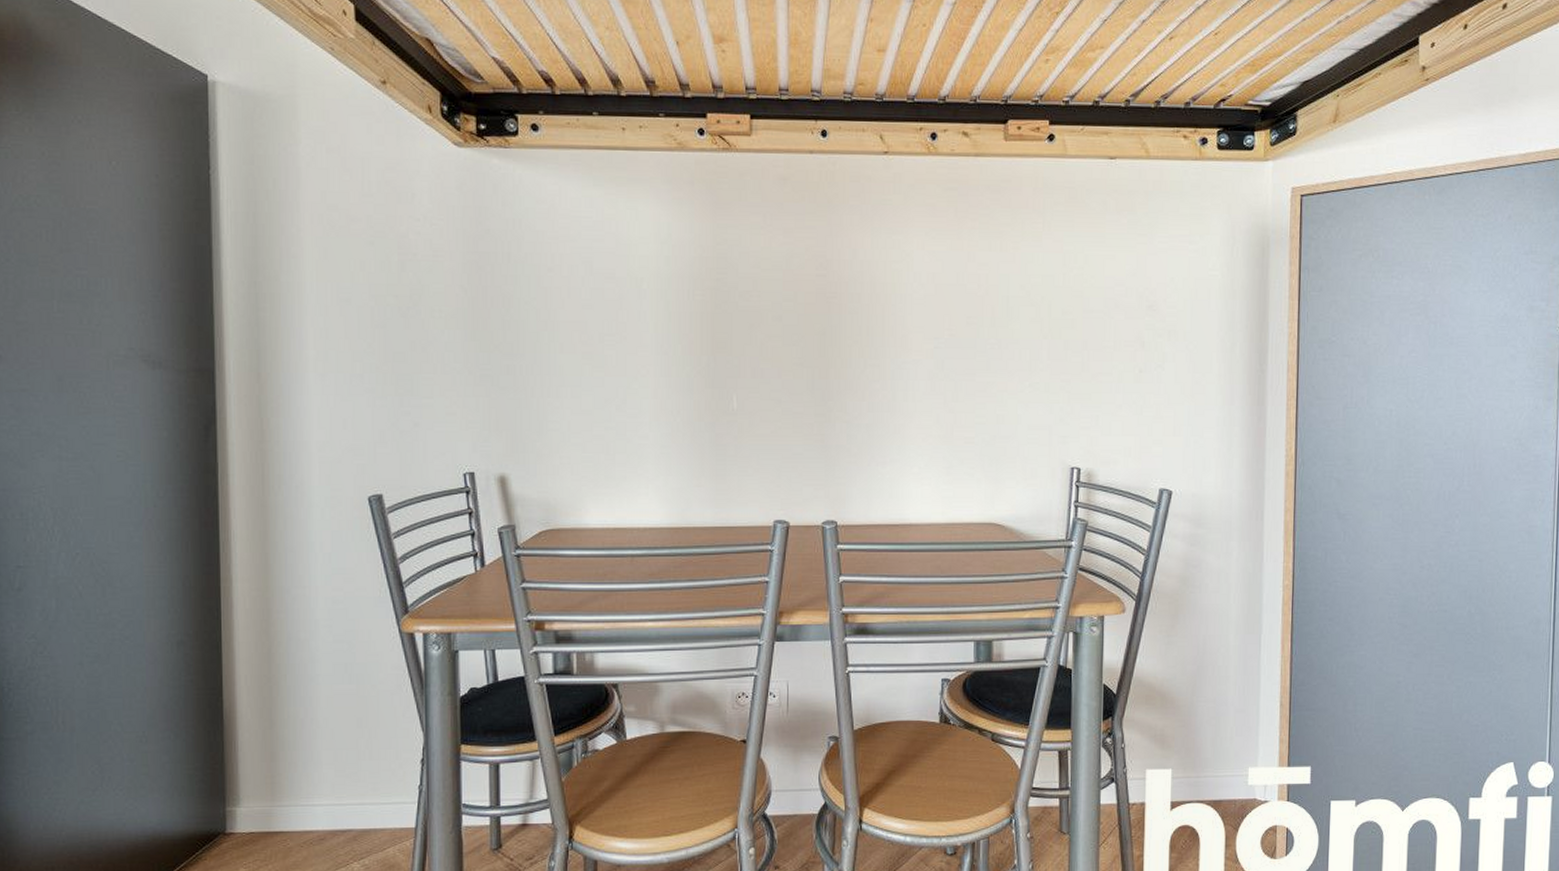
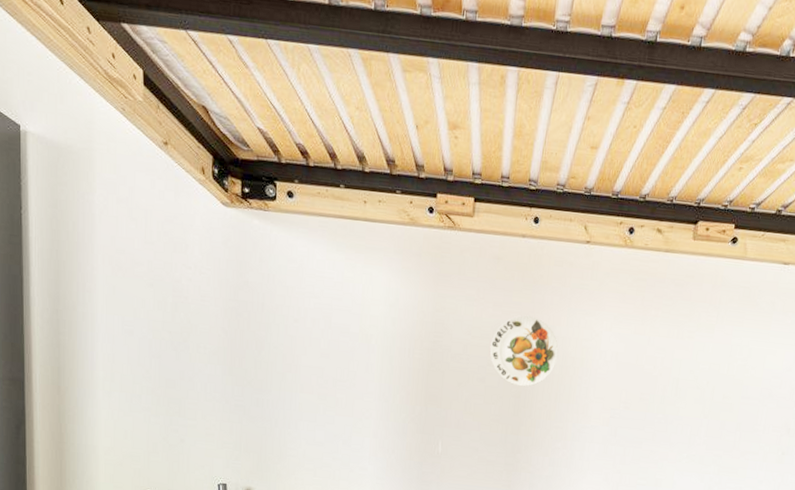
decorative plate: none [784,240,865,322] -> present [489,315,559,387]

